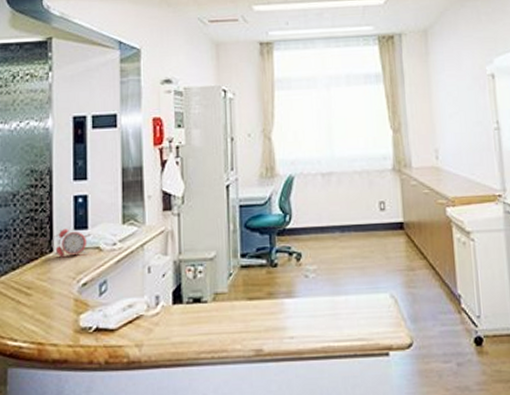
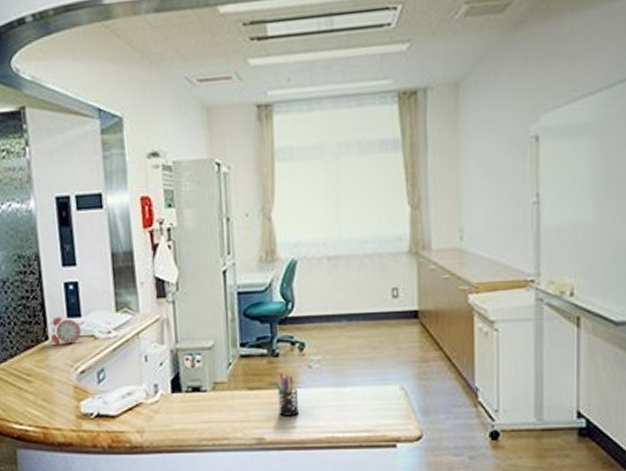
pen holder: none [273,282,297,326] -> present [274,372,300,416]

